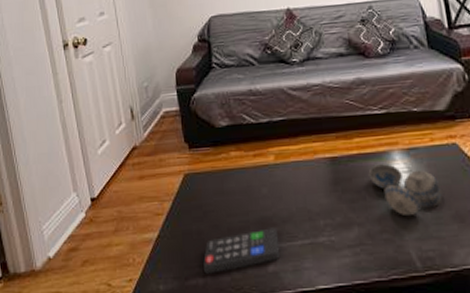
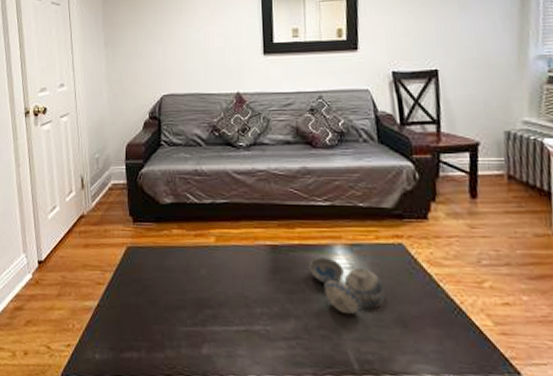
remote control: present [203,227,280,274] -> none [139,309,215,349]

